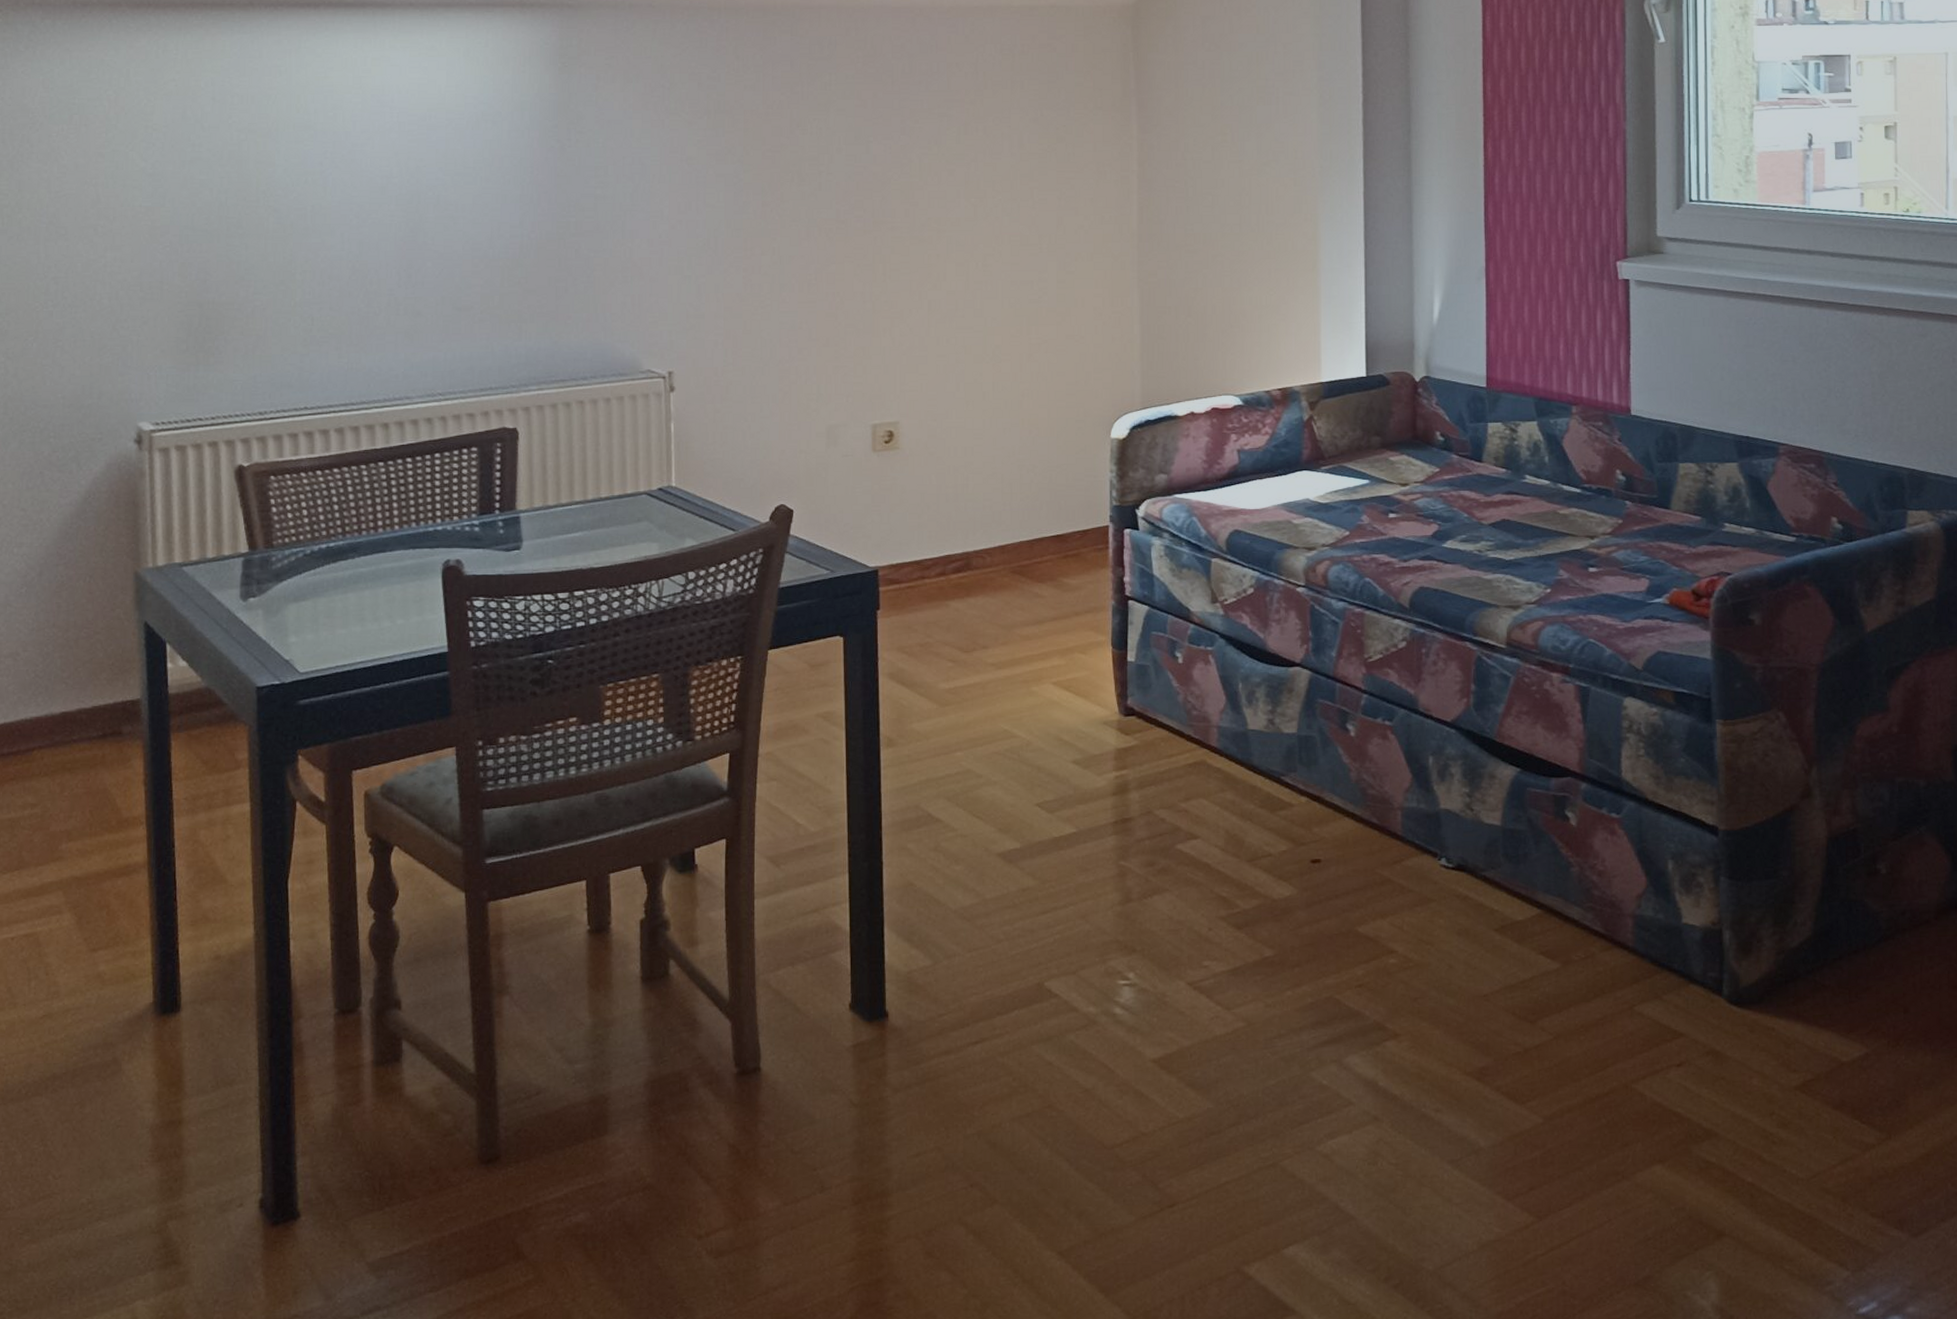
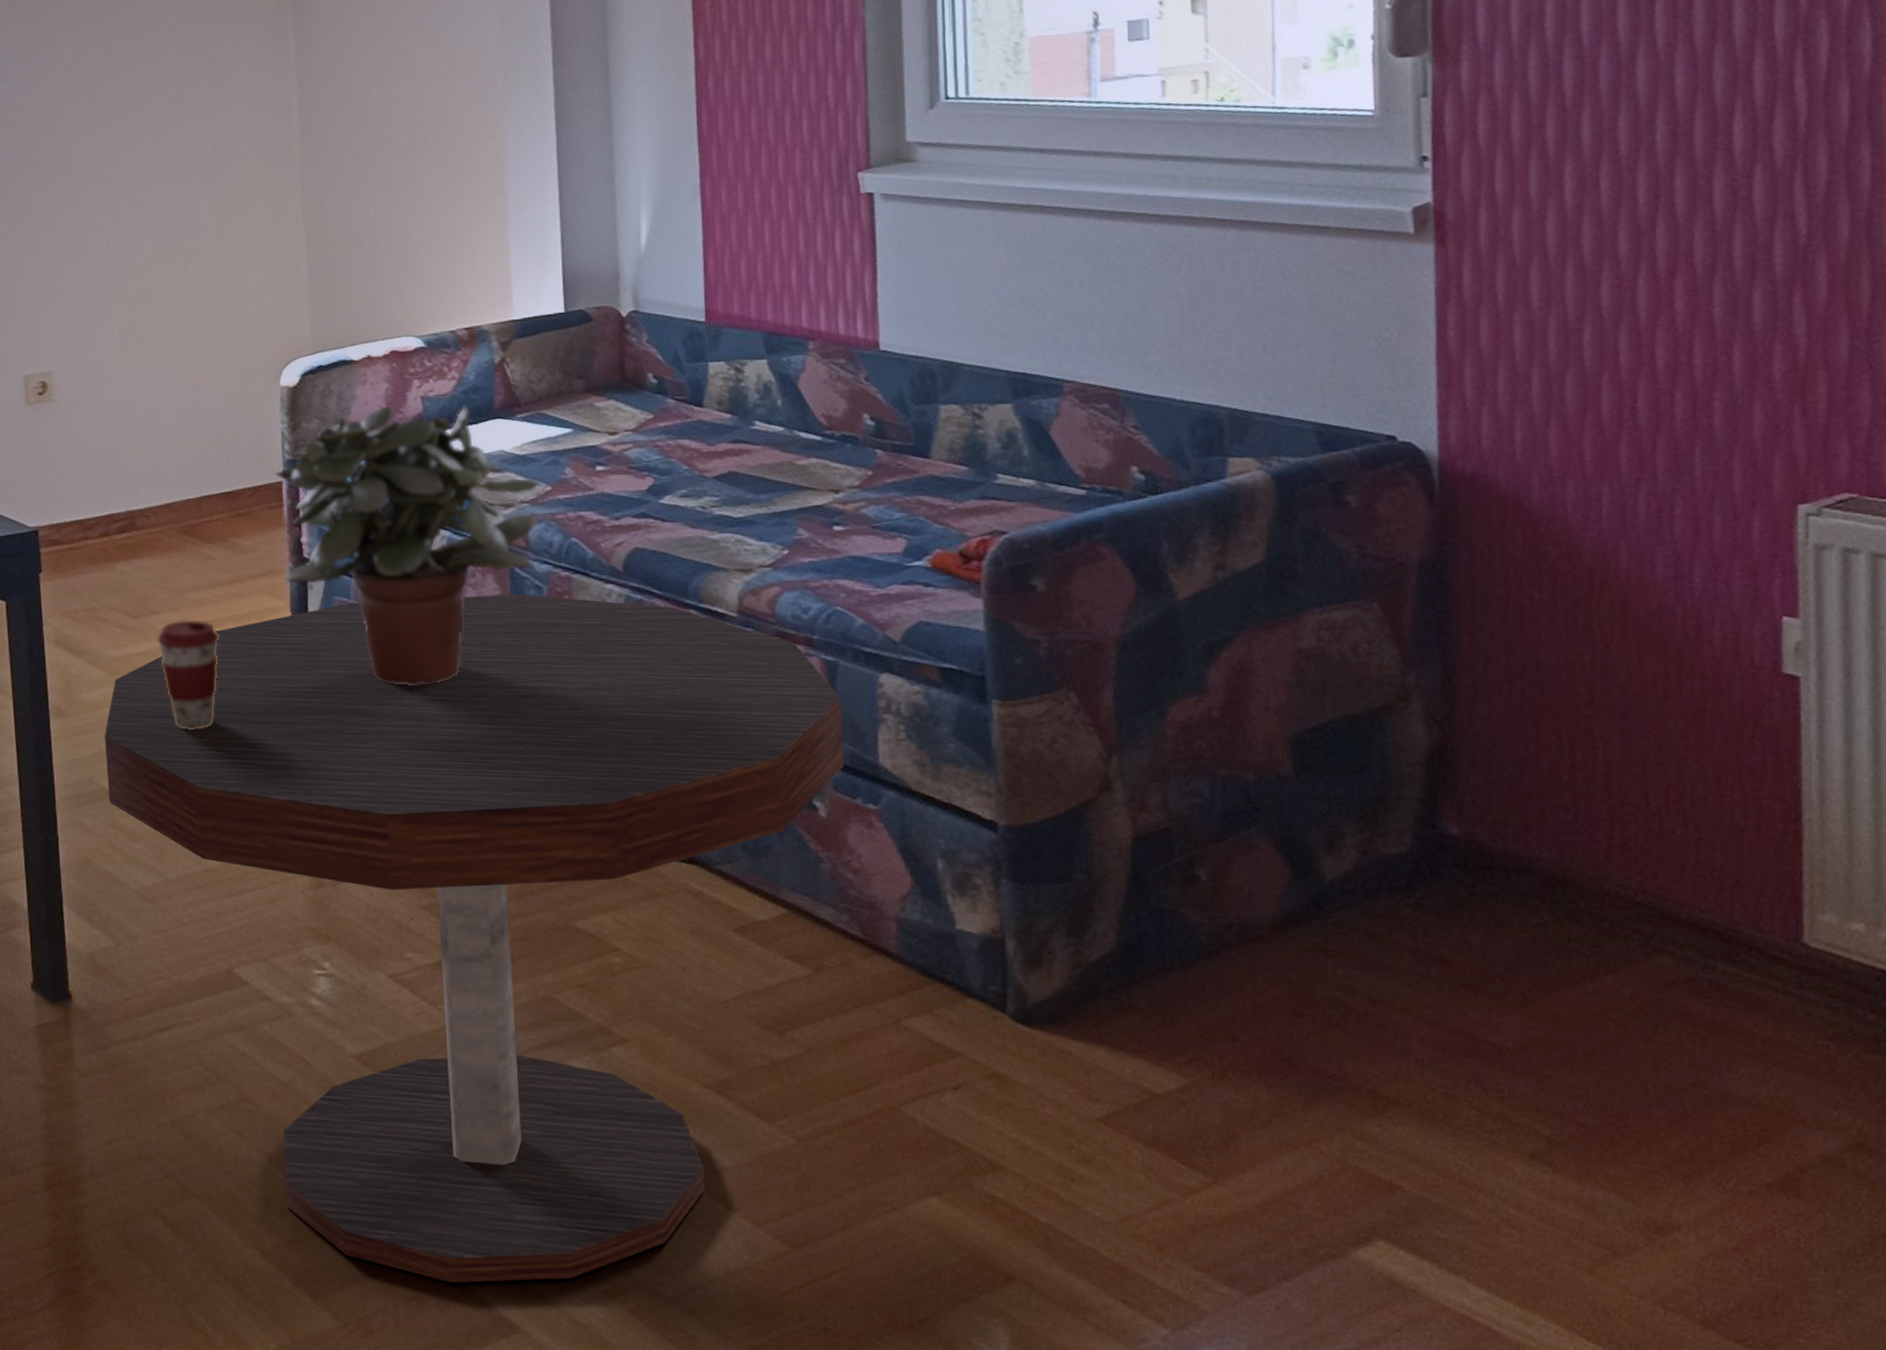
coffee table: none [932,628,1593,1272] -> present [105,593,845,1283]
coffee cup: none [986,653,1044,757] -> present [157,620,219,730]
potted plant: none [1102,457,1339,713] -> present [274,405,540,685]

